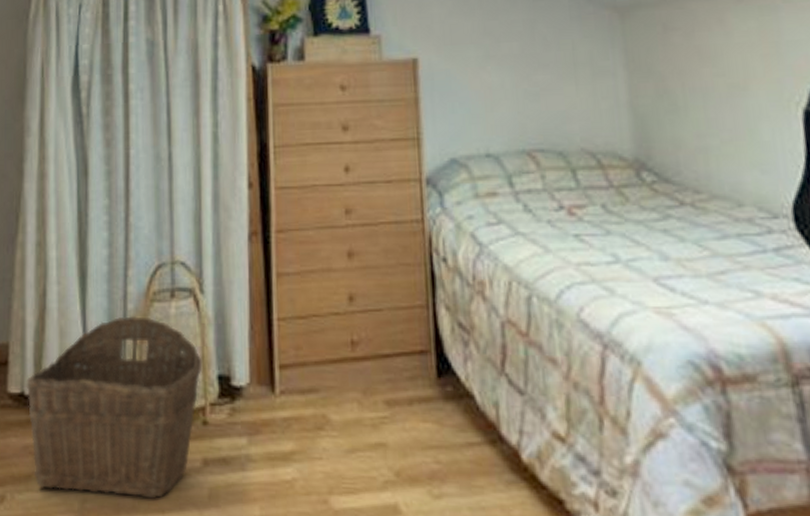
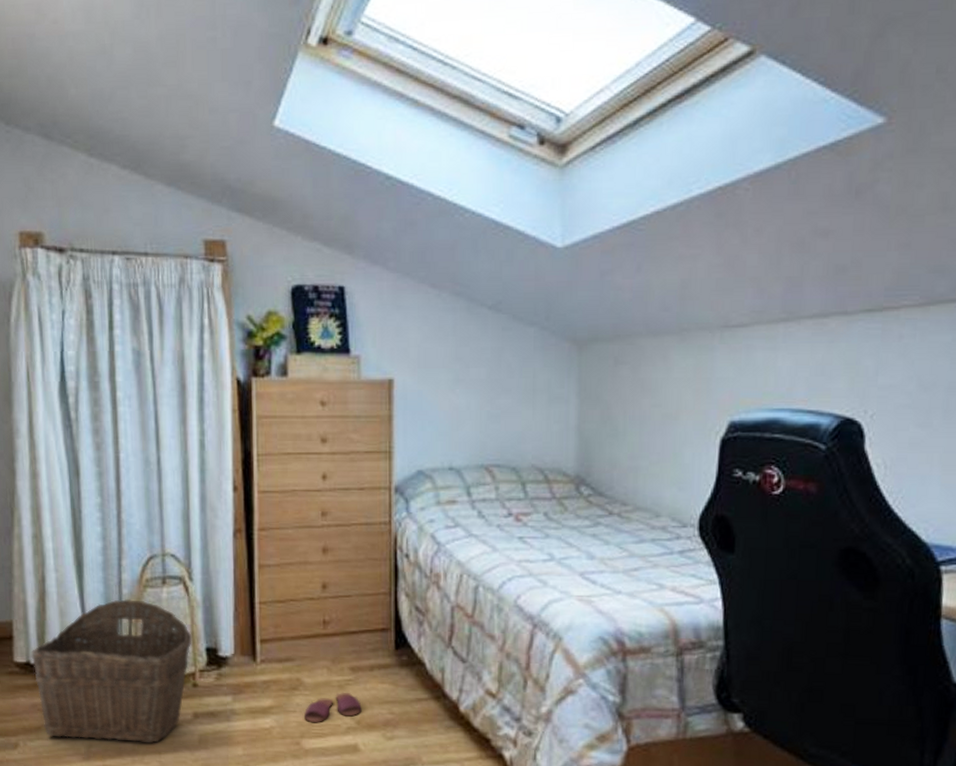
slippers: none [331,433,401,475] -> present [303,692,362,723]

